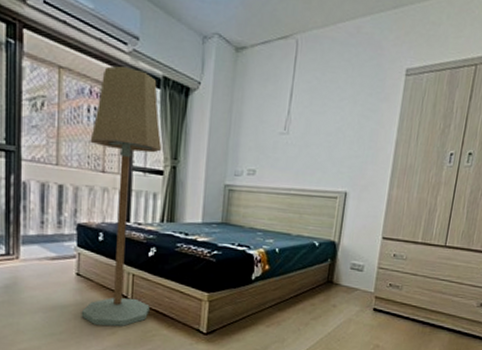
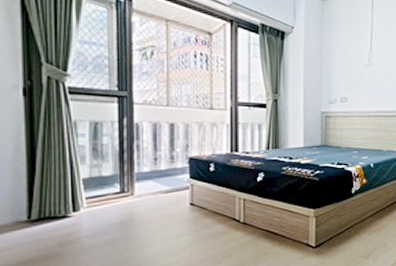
floor lamp: present [81,66,162,326] -> none [196,17,264,251]

